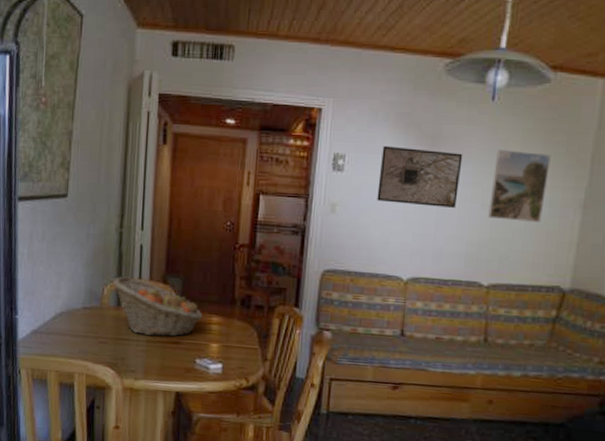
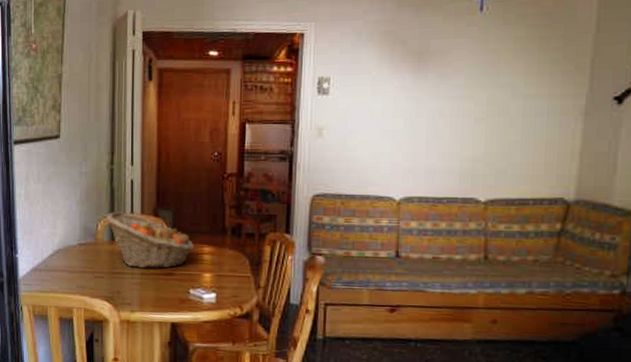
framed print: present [377,145,463,208] -> none [364,65,452,124]
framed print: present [488,149,551,222] -> none [482,60,546,133]

